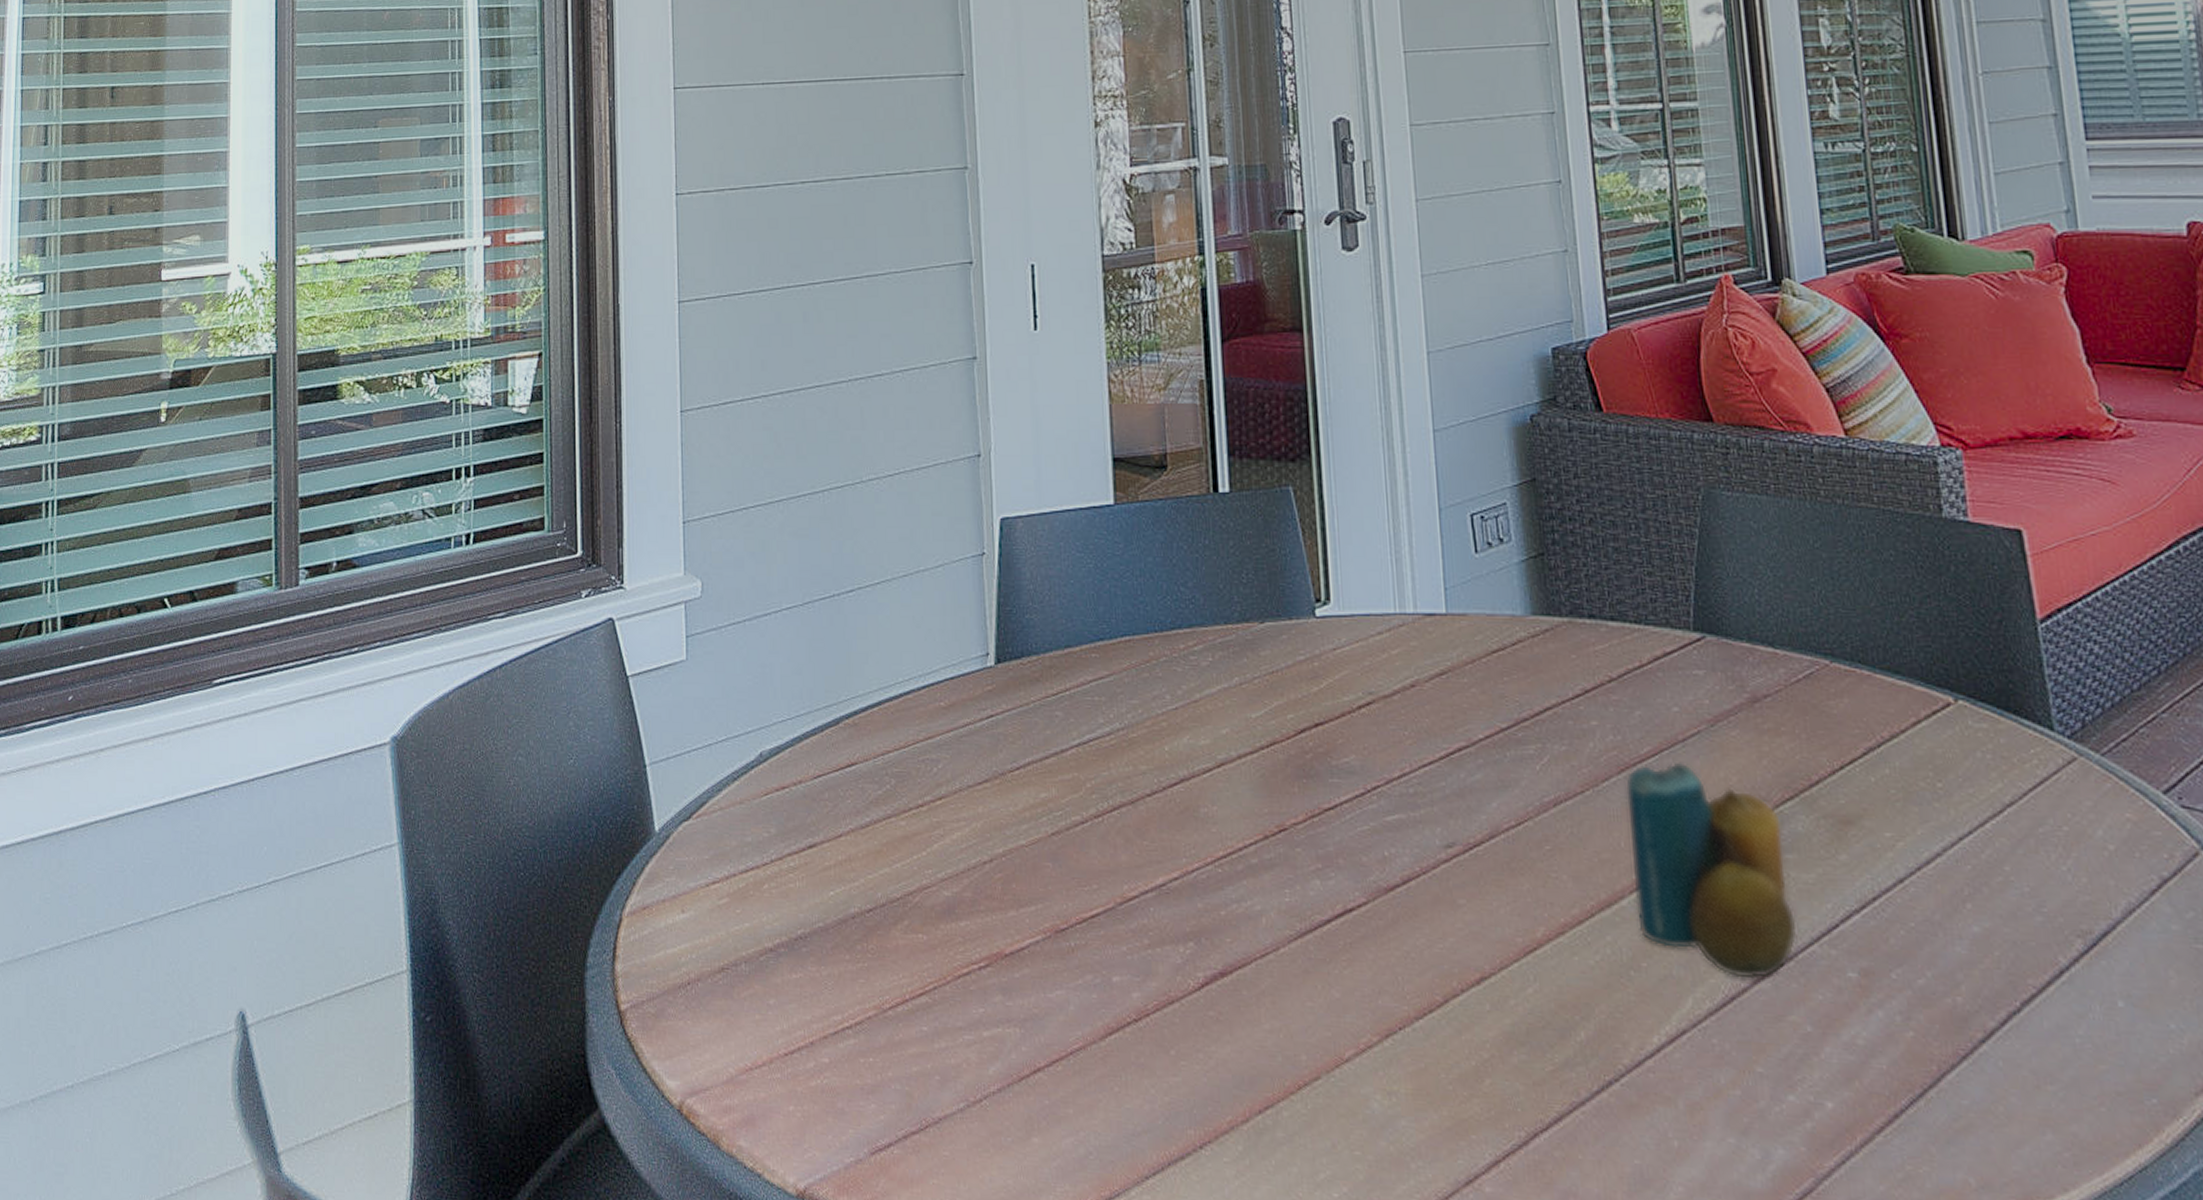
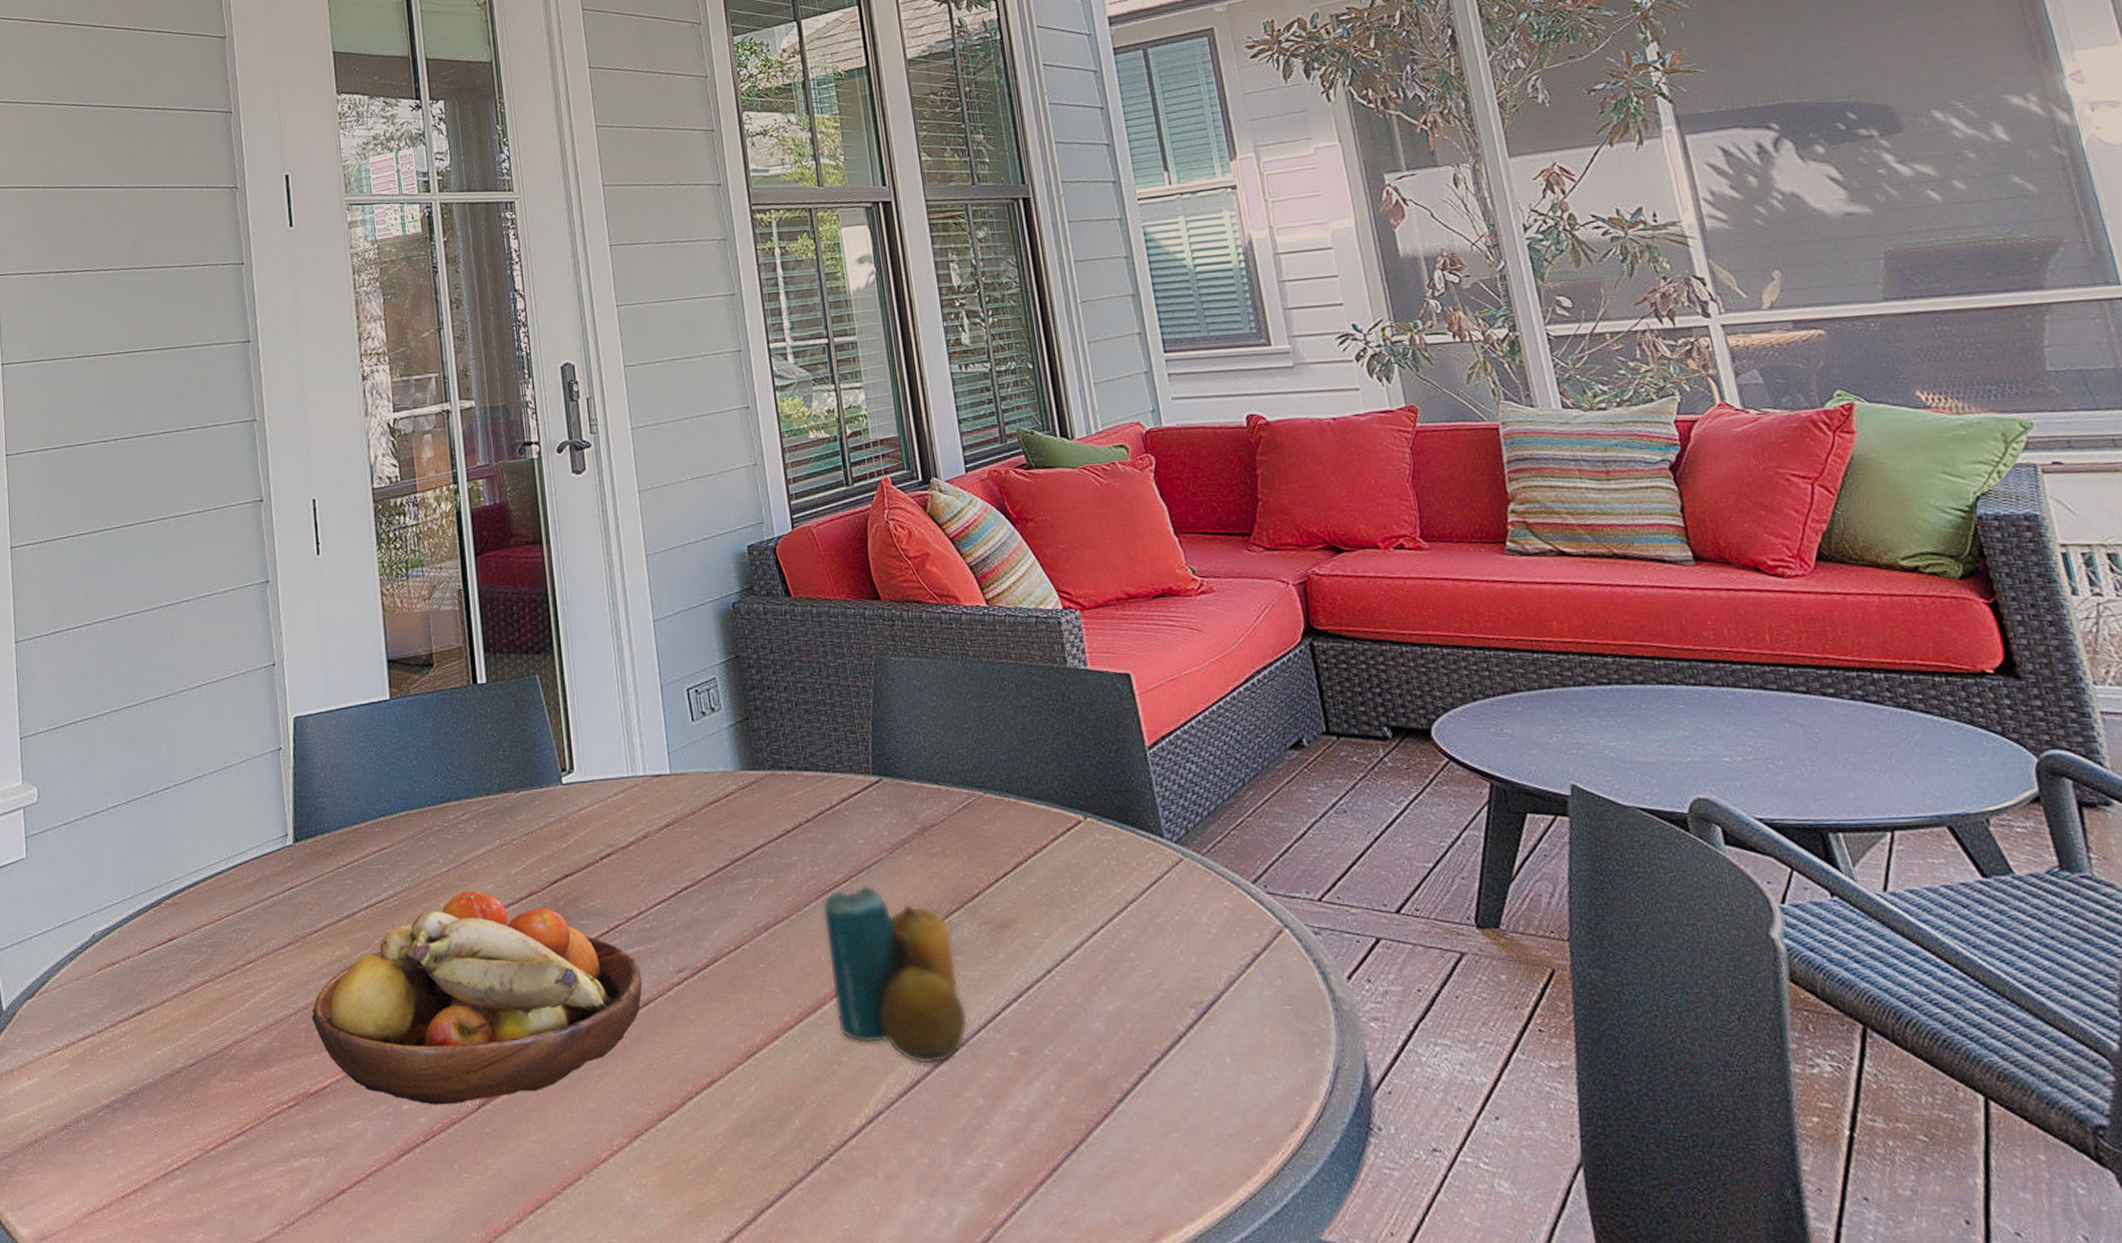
fruit bowl: none [1010,733,1403,980] -> present [312,890,642,1105]

